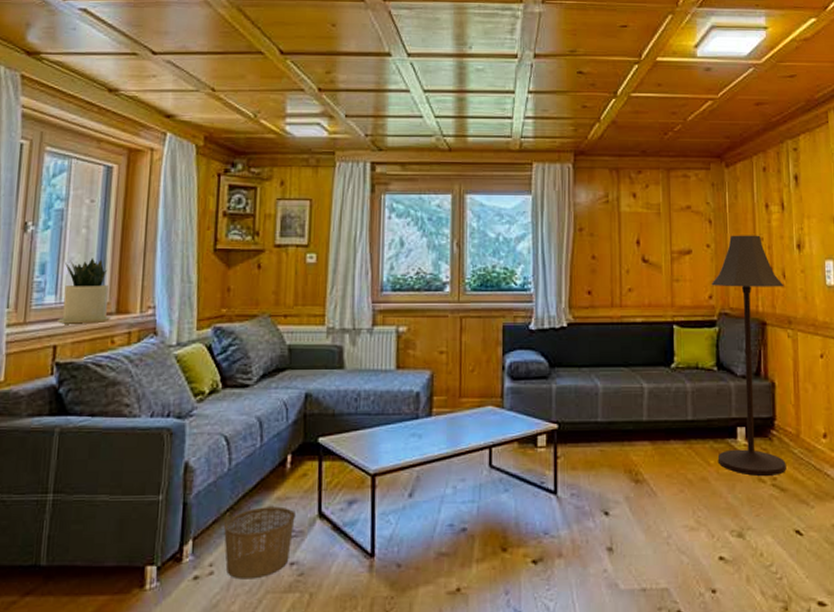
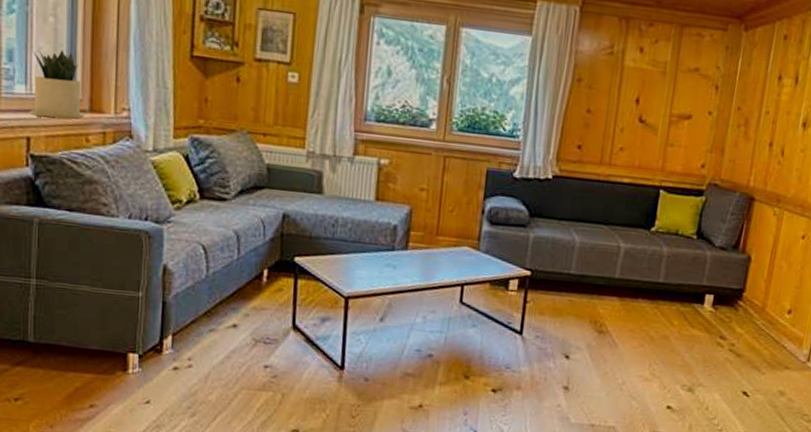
basket: present [223,506,297,580] -> none [201,313,271,376]
floor lamp: present [711,235,786,476] -> none [682,104,781,342]

